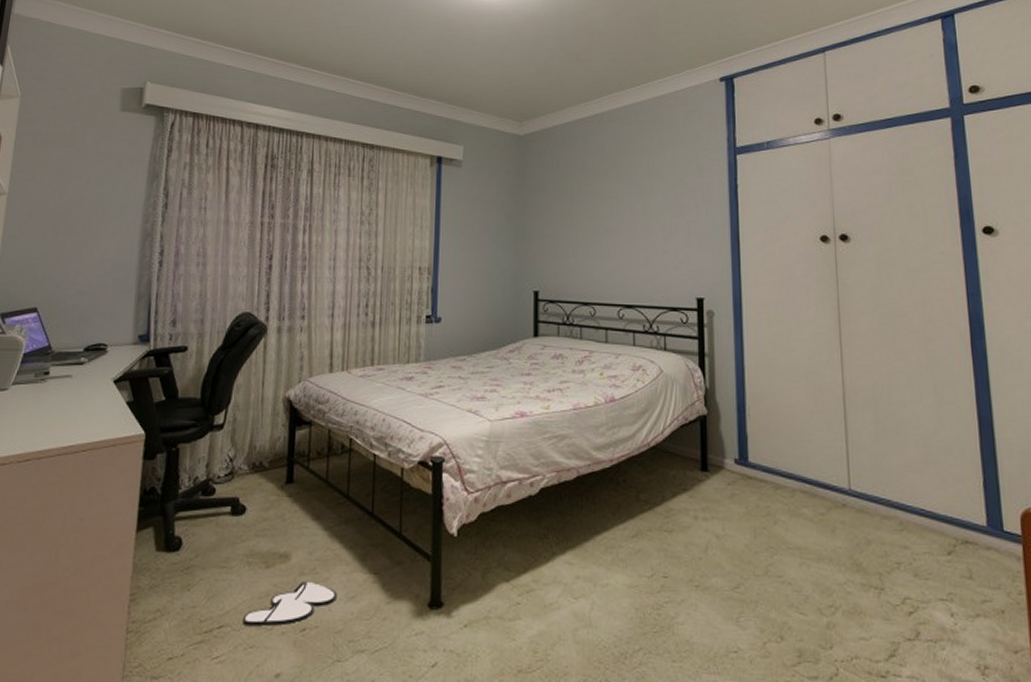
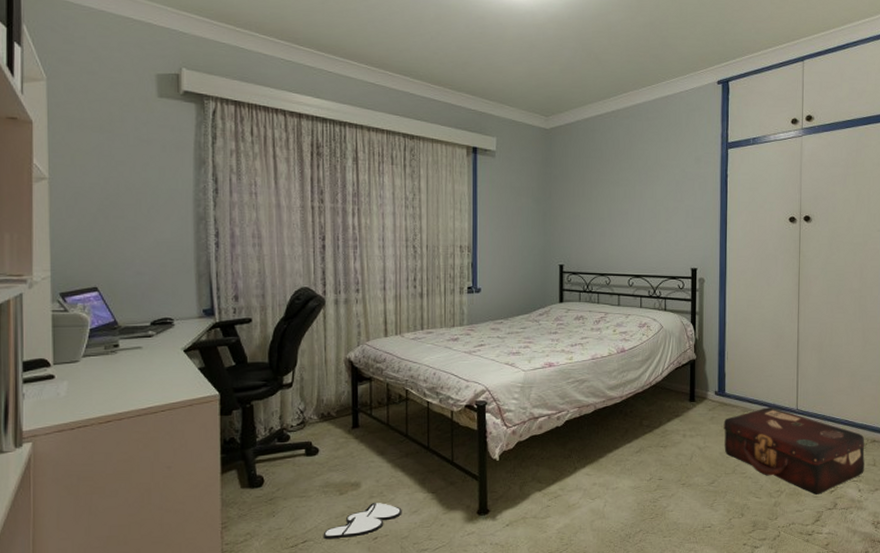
suitcase: none [748,483,956,616] -> present [723,406,865,495]

